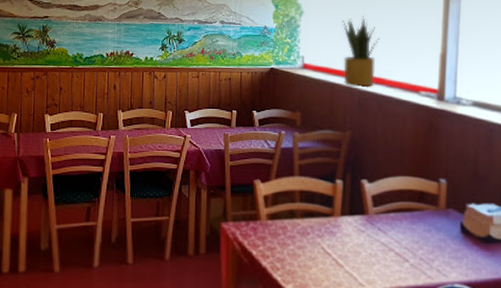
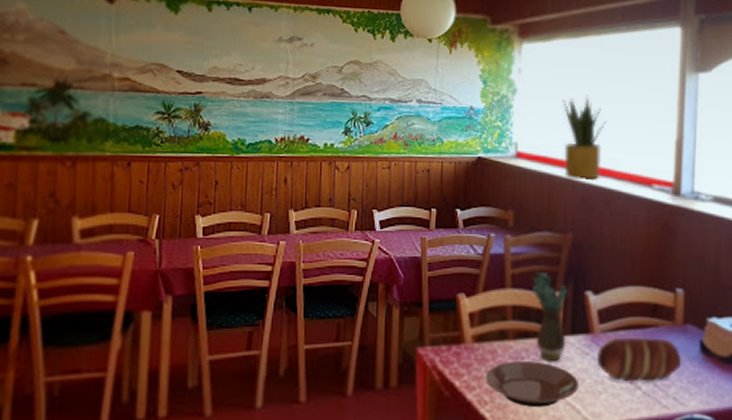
plate: none [277,235,356,274] -> present [485,360,580,408]
vase: none [315,161,347,238] -> present [531,270,568,362]
bread loaf: none [370,218,444,256] -> present [596,336,682,382]

